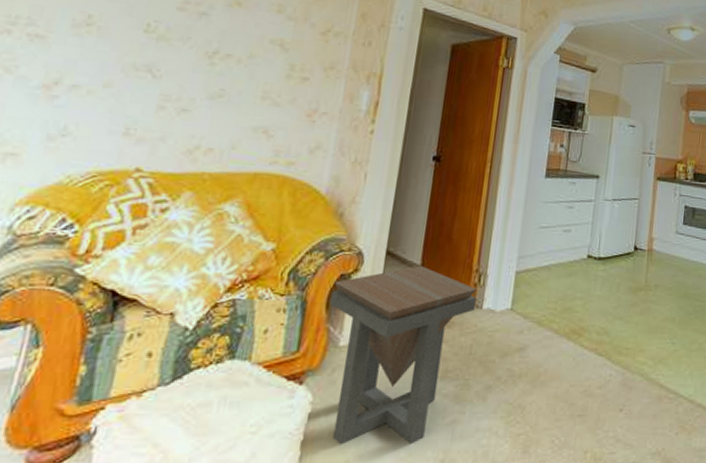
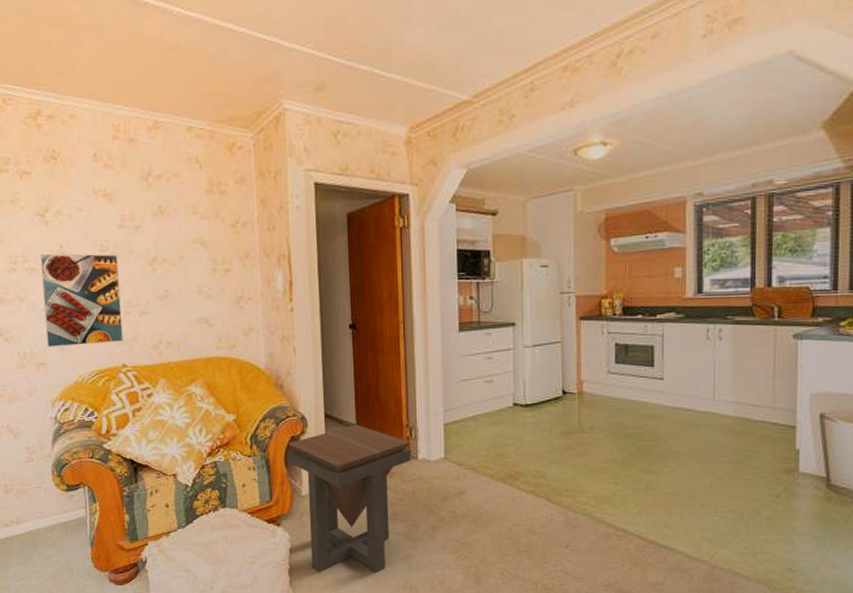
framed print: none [27,19,168,141] -> present [40,253,124,347]

